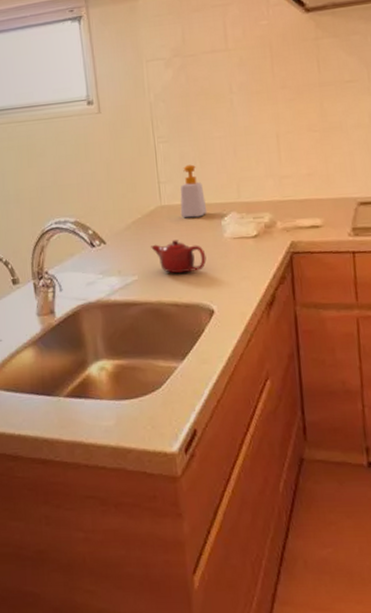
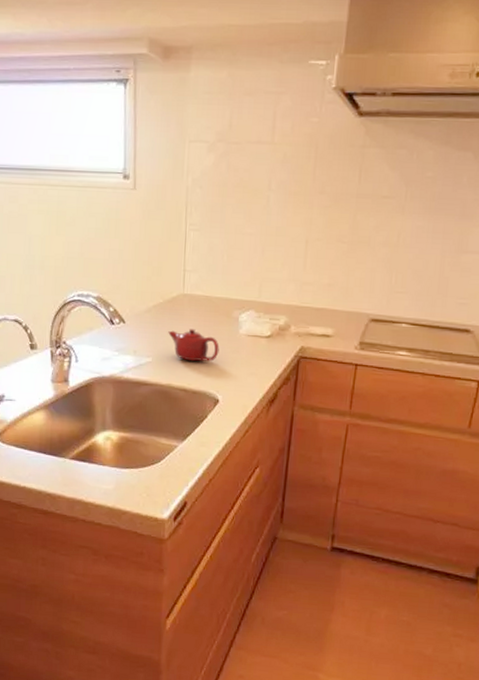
soap bottle: present [180,164,207,218] -> none [201,257,228,311]

